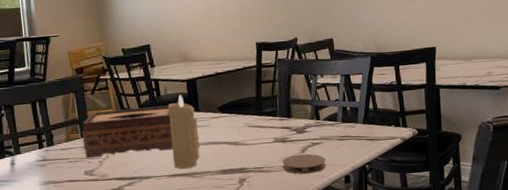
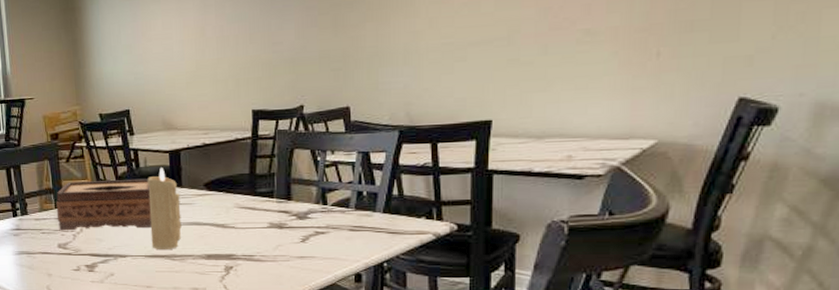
coaster: present [282,153,326,174] -> none [277,243,331,267]

